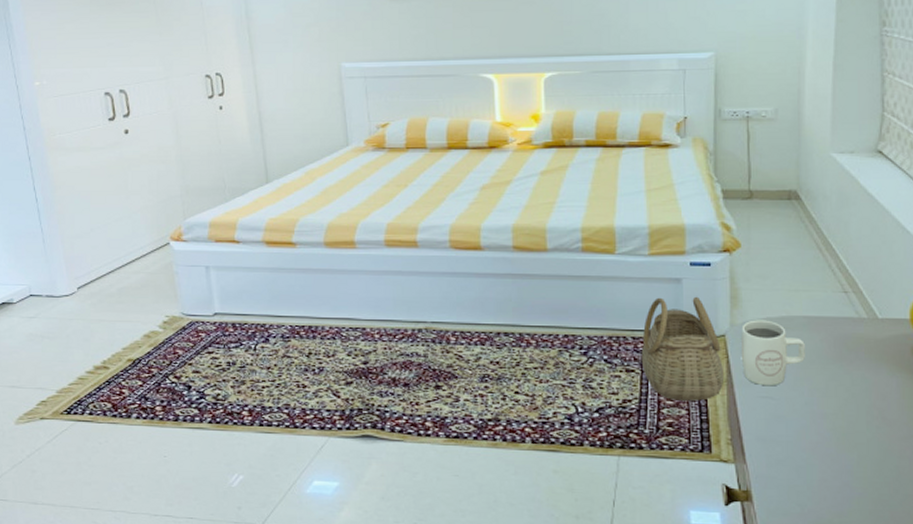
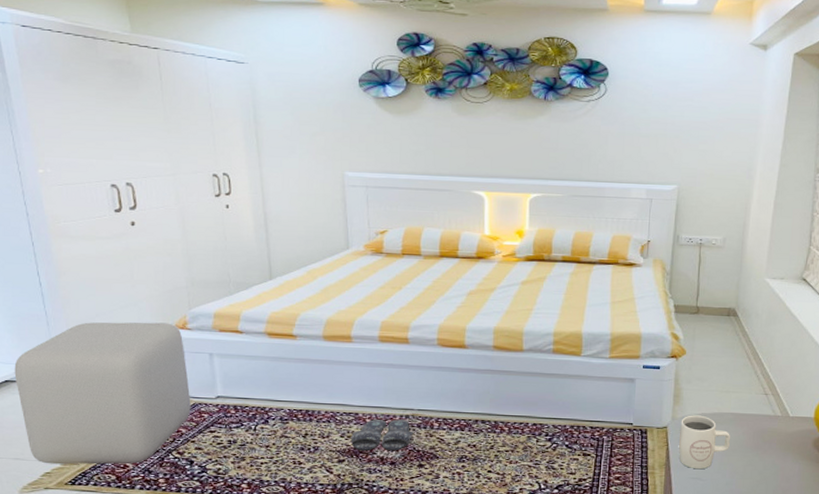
pouf: none [11,235,188,392] -> present [14,322,191,465]
slippers: none [359,334,428,372] -> present [351,419,414,452]
basket: present [641,296,725,402] -> none [596,394,664,481]

